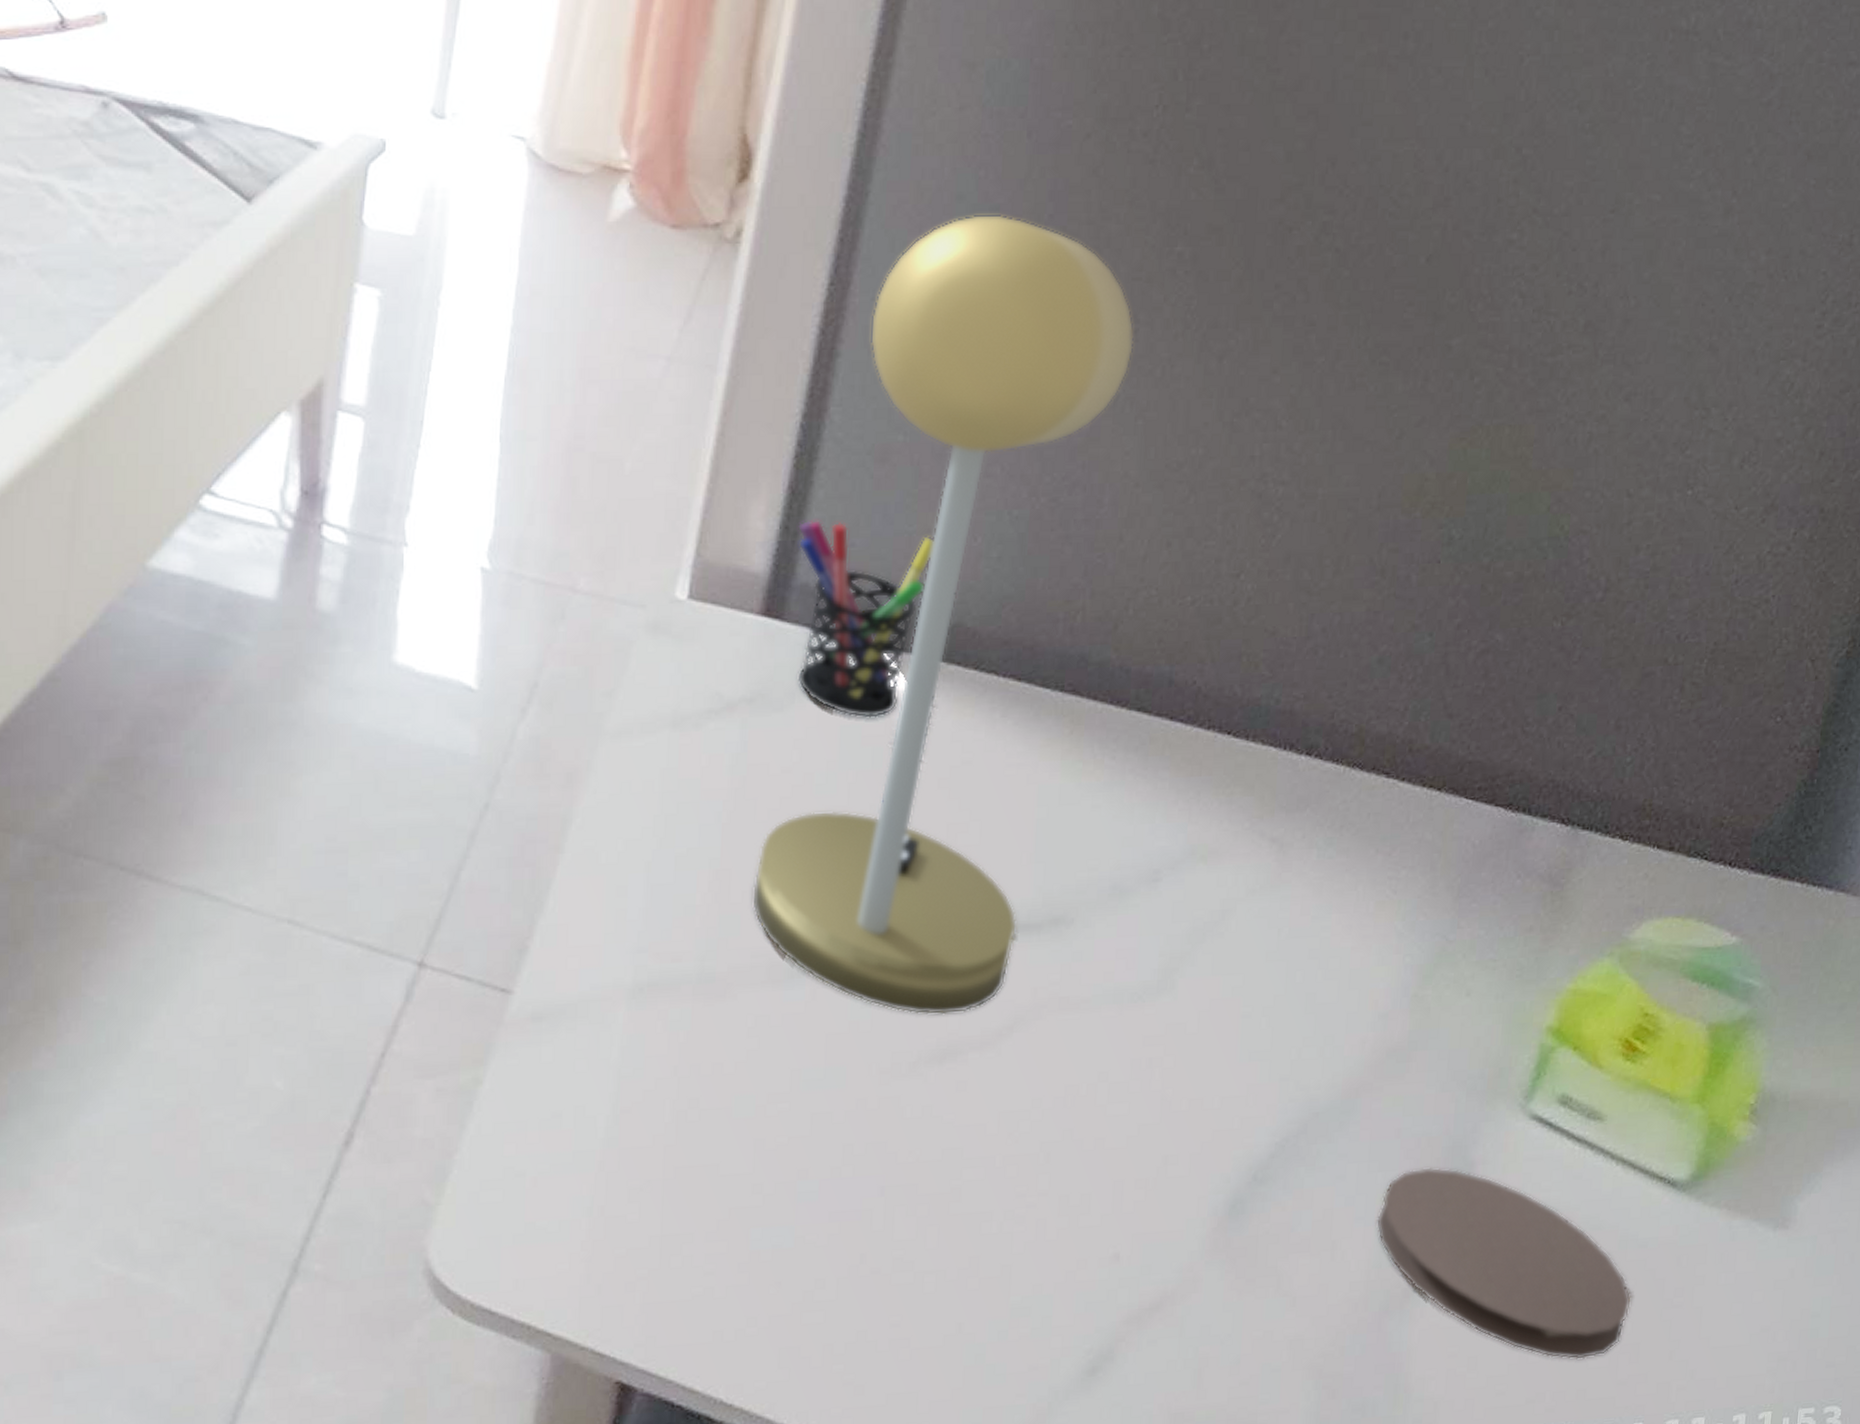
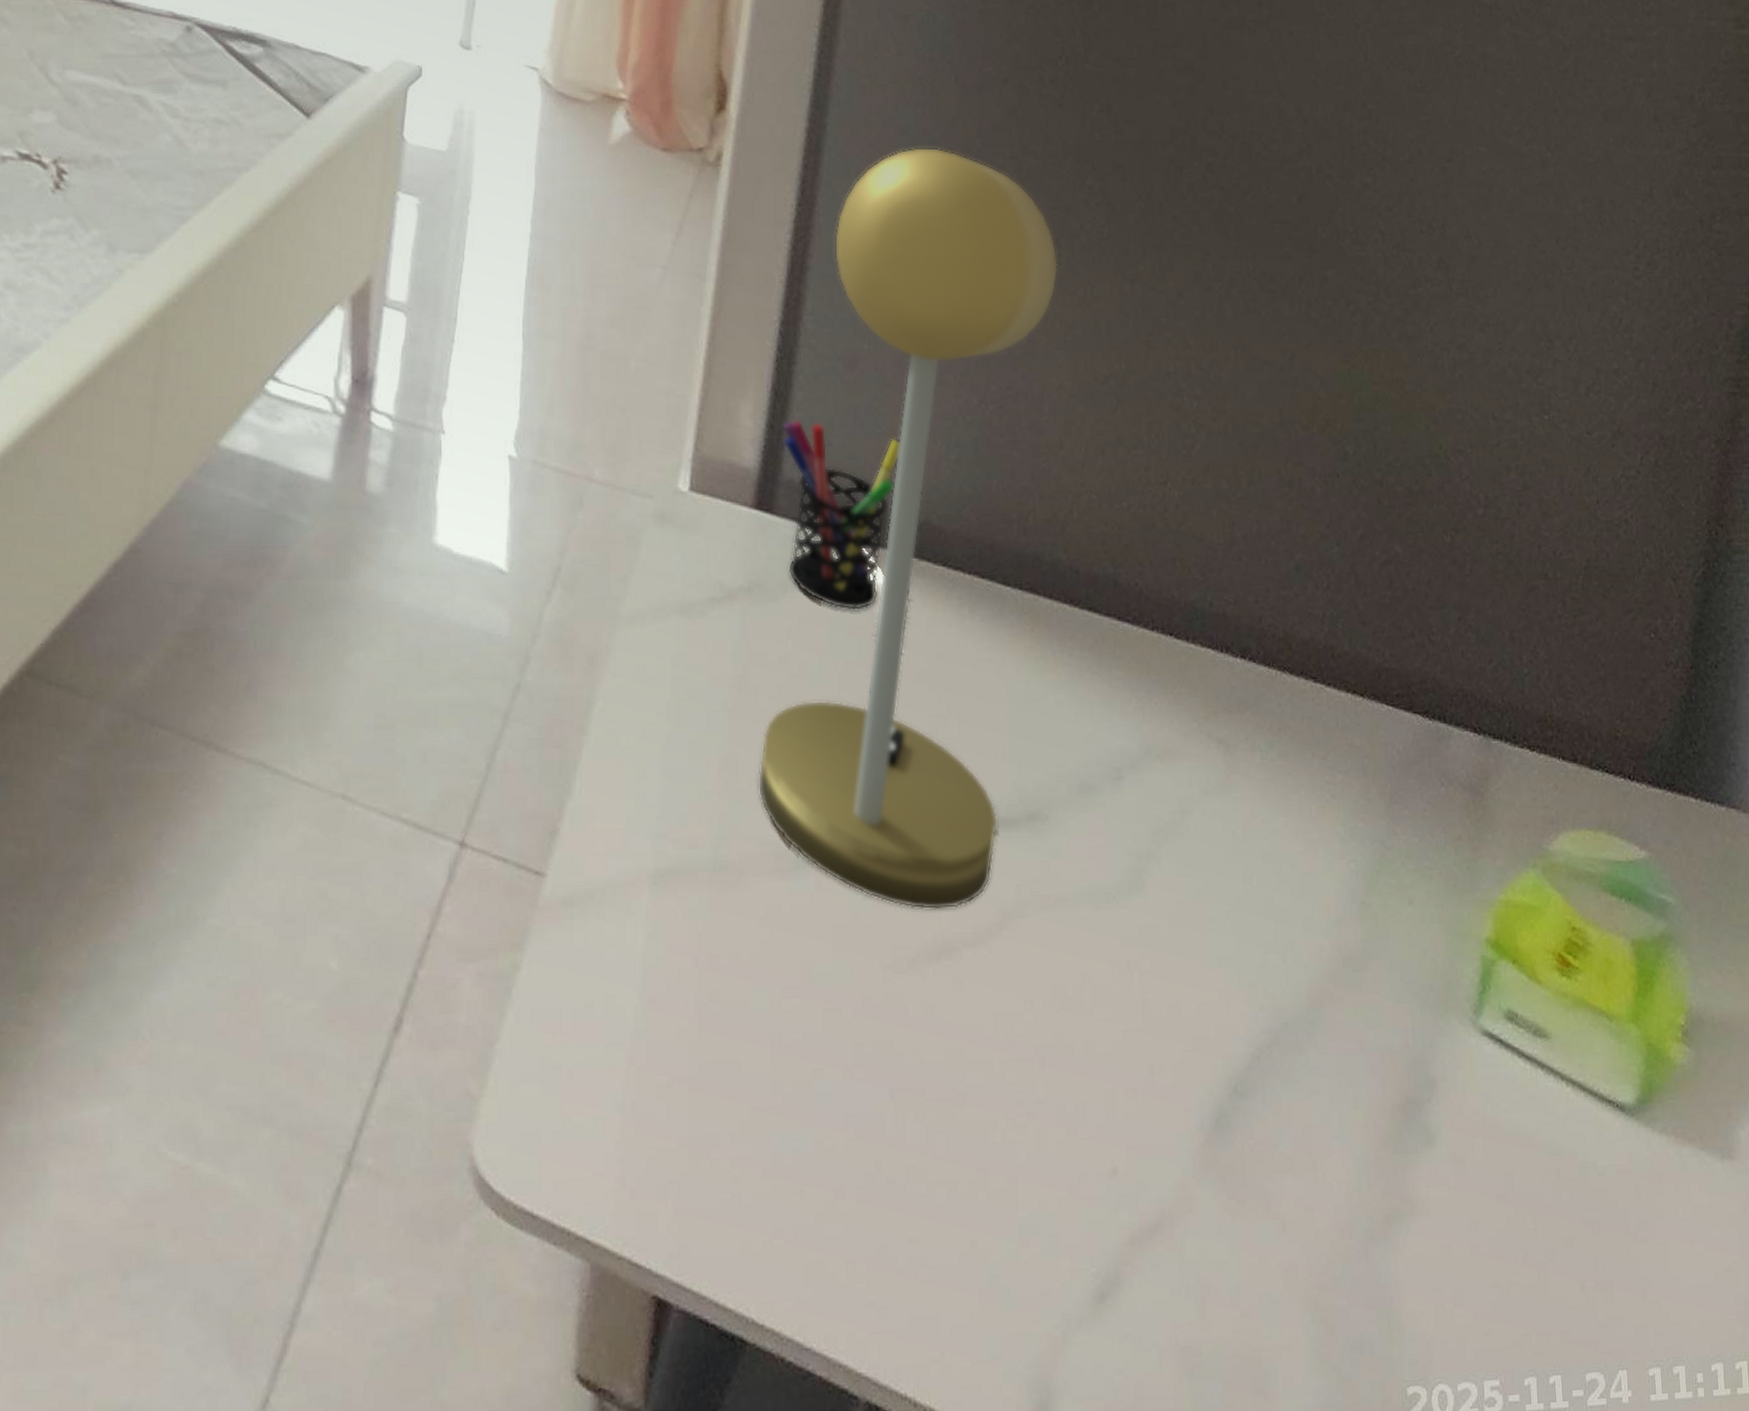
coaster: present [1376,1167,1632,1360] -> none [1351,1083,1600,1298]

